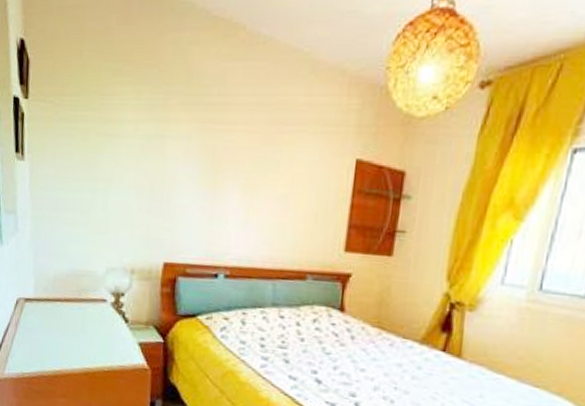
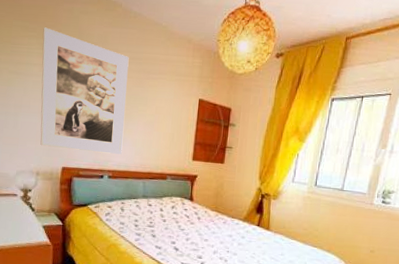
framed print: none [136,68,255,244] -> present [40,27,129,154]

